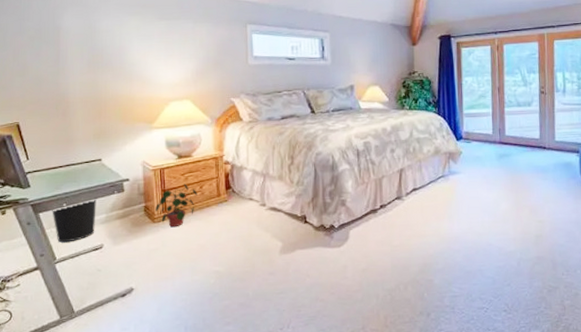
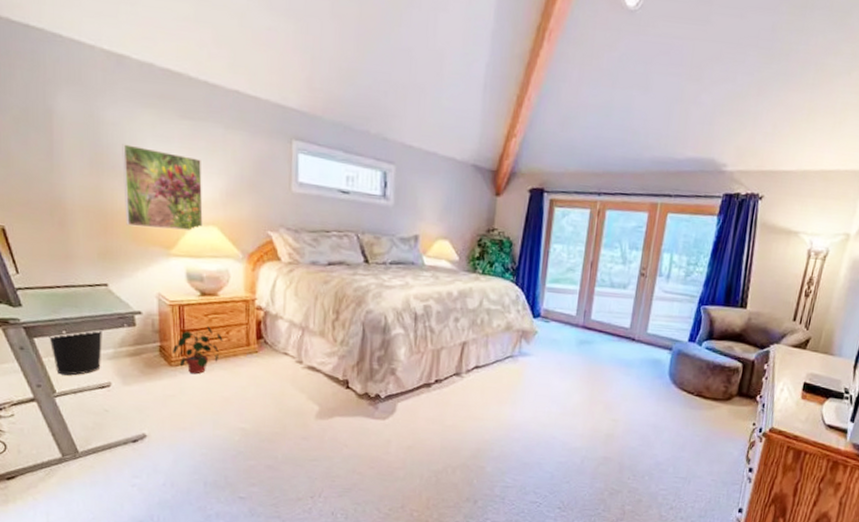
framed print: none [113,45,178,109] -> present [122,144,203,231]

